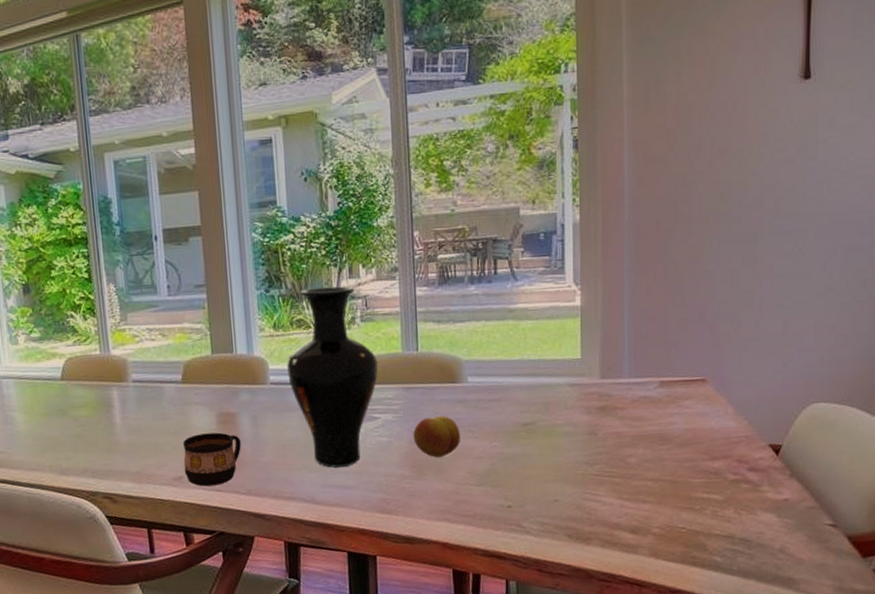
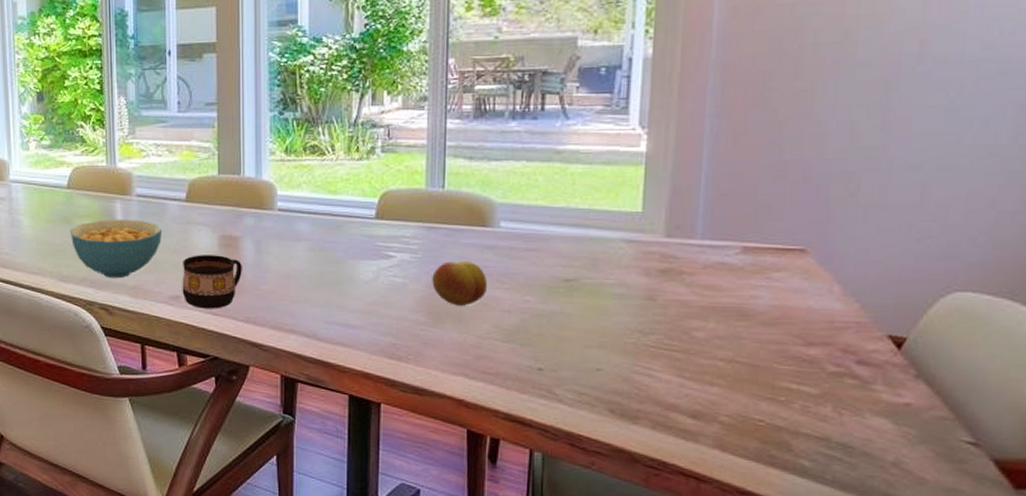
cereal bowl: none [67,405,161,467] -> present [70,219,162,279]
vase: present [287,286,378,468] -> none [297,113,398,305]

